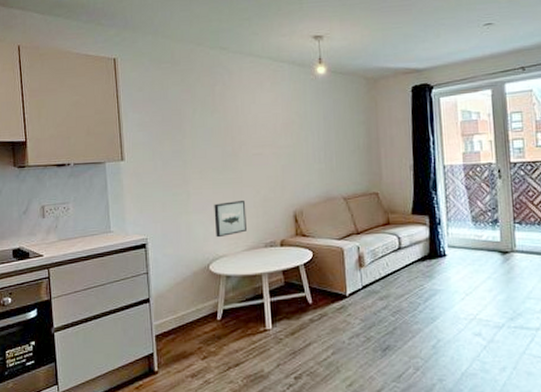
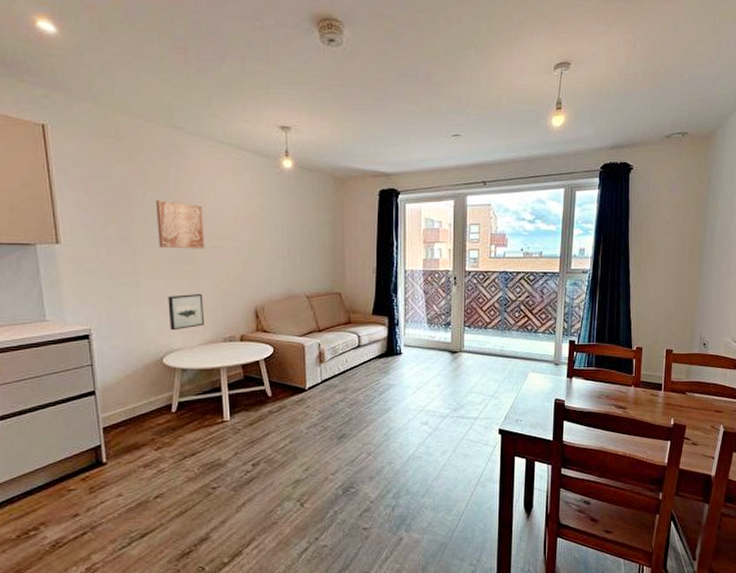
wall art: none [203,114,247,159] -> present [155,200,205,249]

